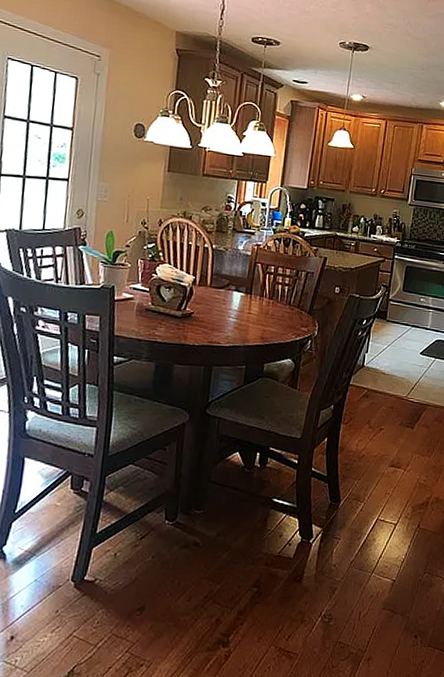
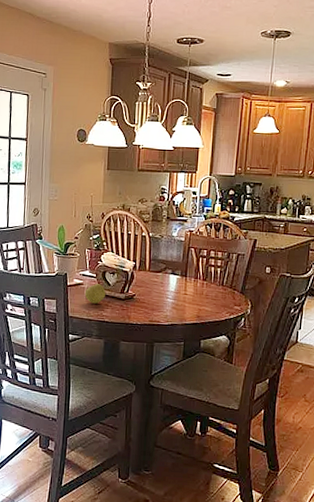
apple: none [134,299,160,322] -> present [84,284,106,304]

